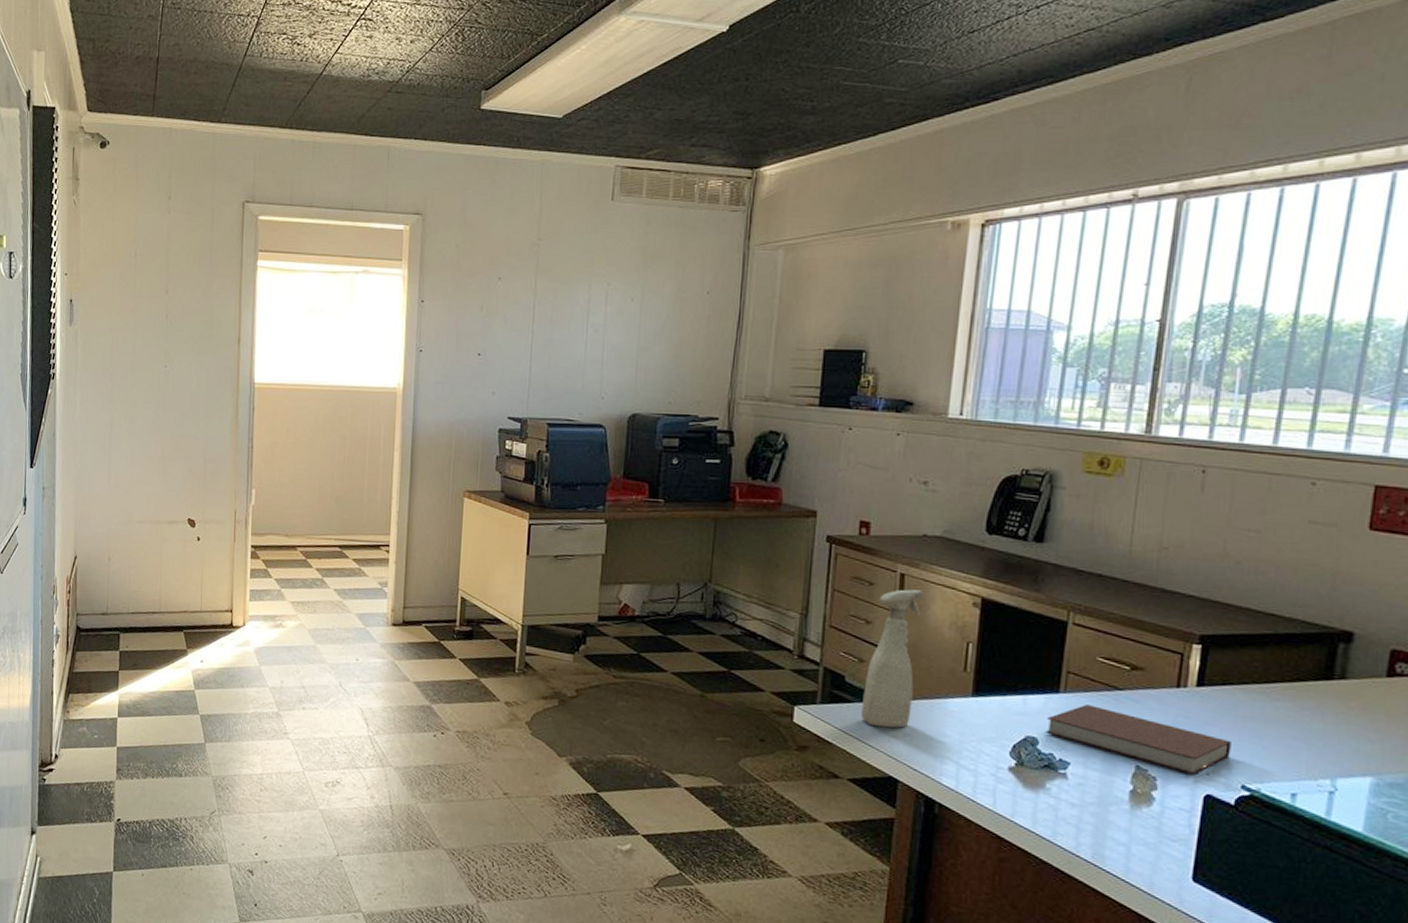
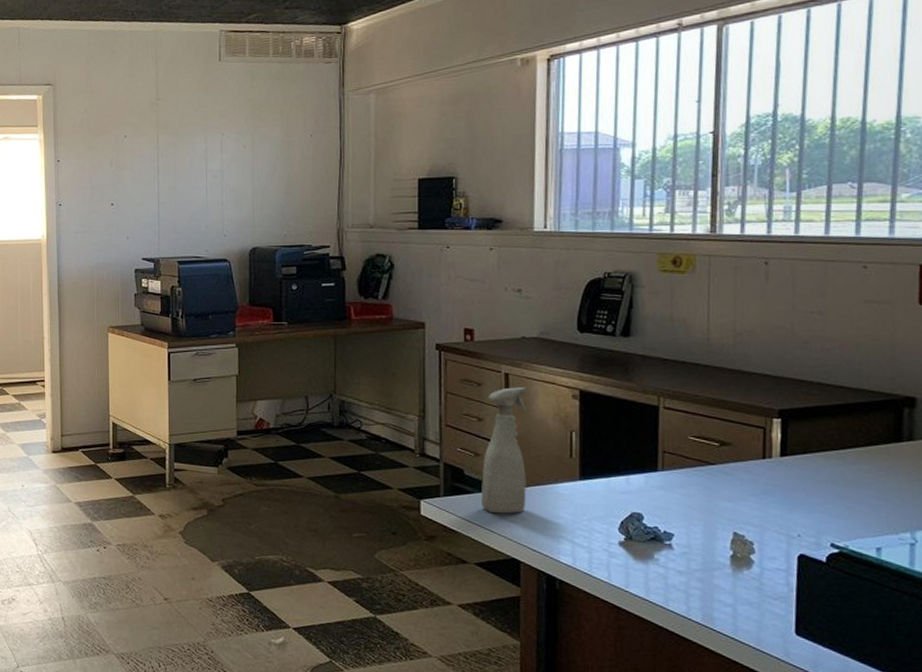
notebook: present [1045,704,1231,776] -> none [648,480,818,538]

